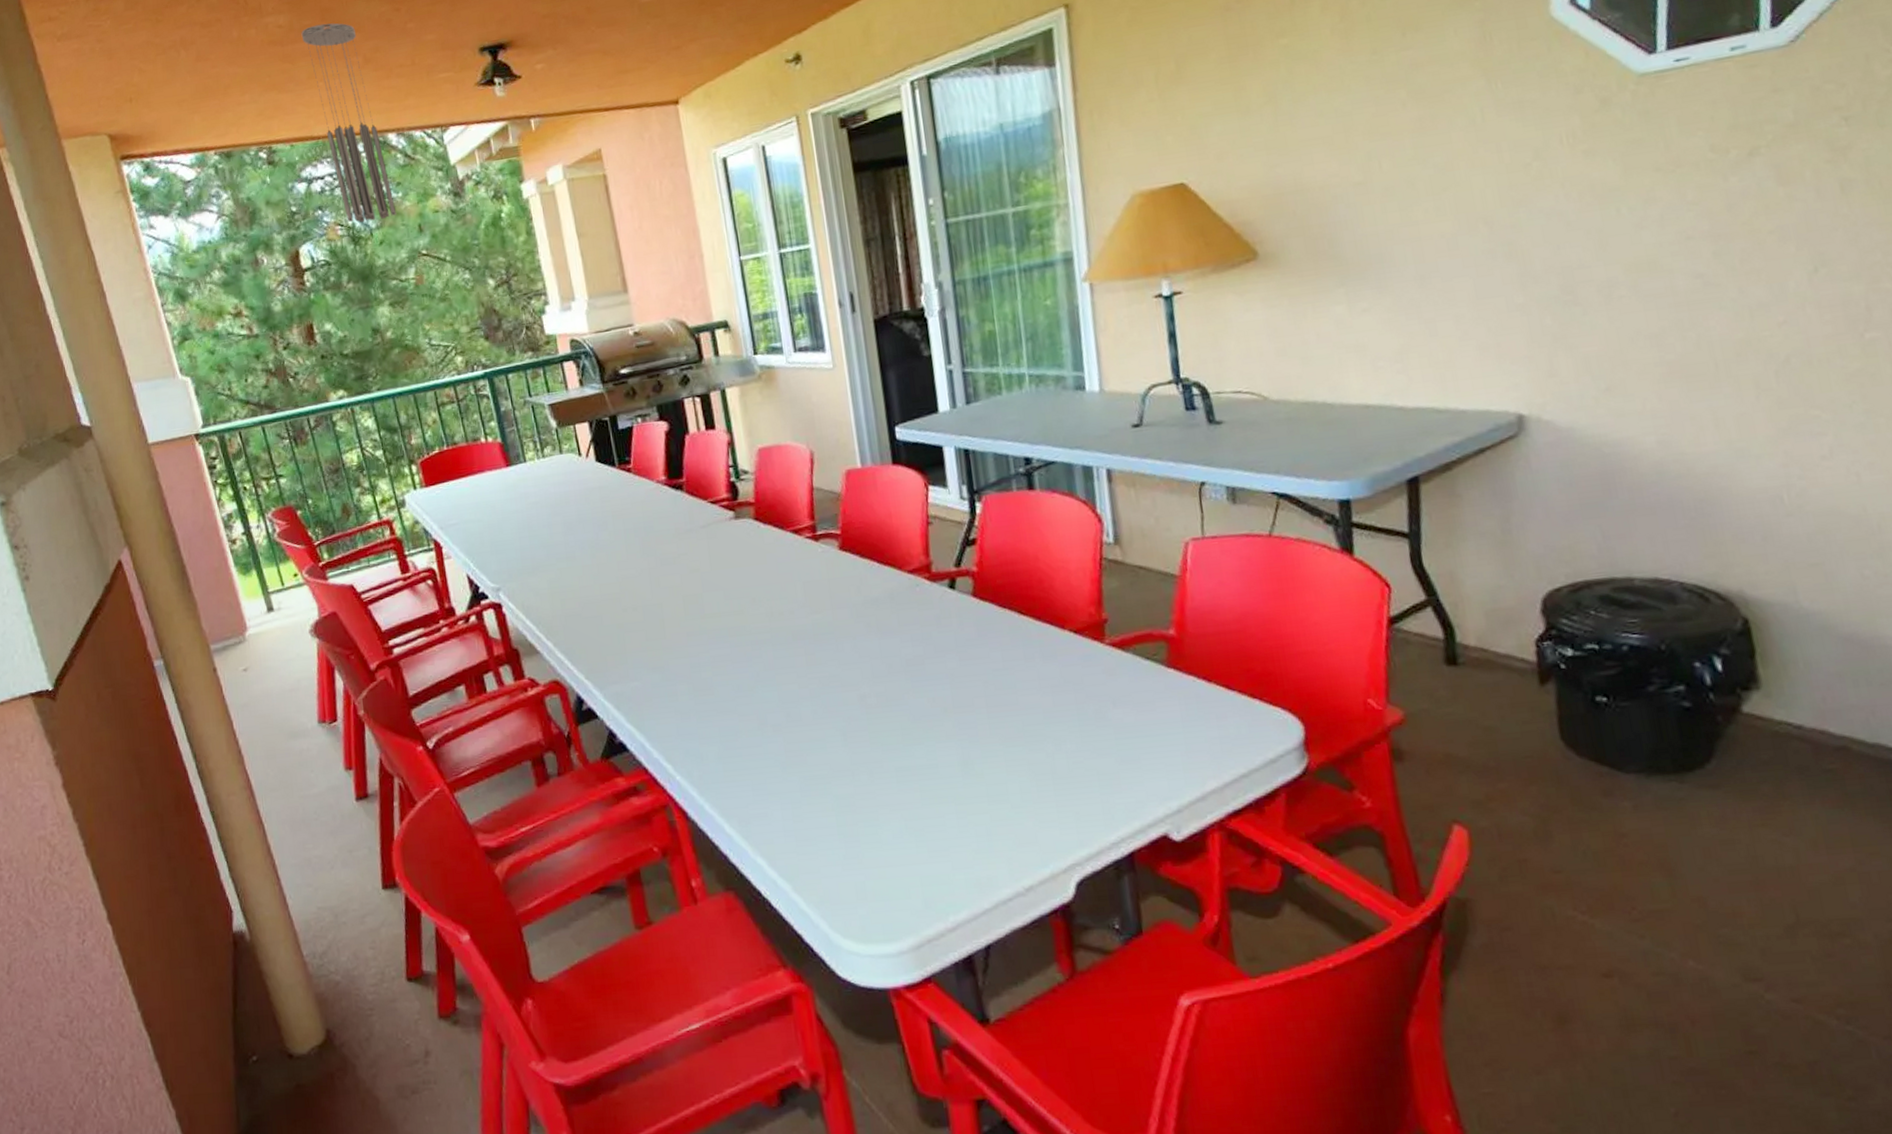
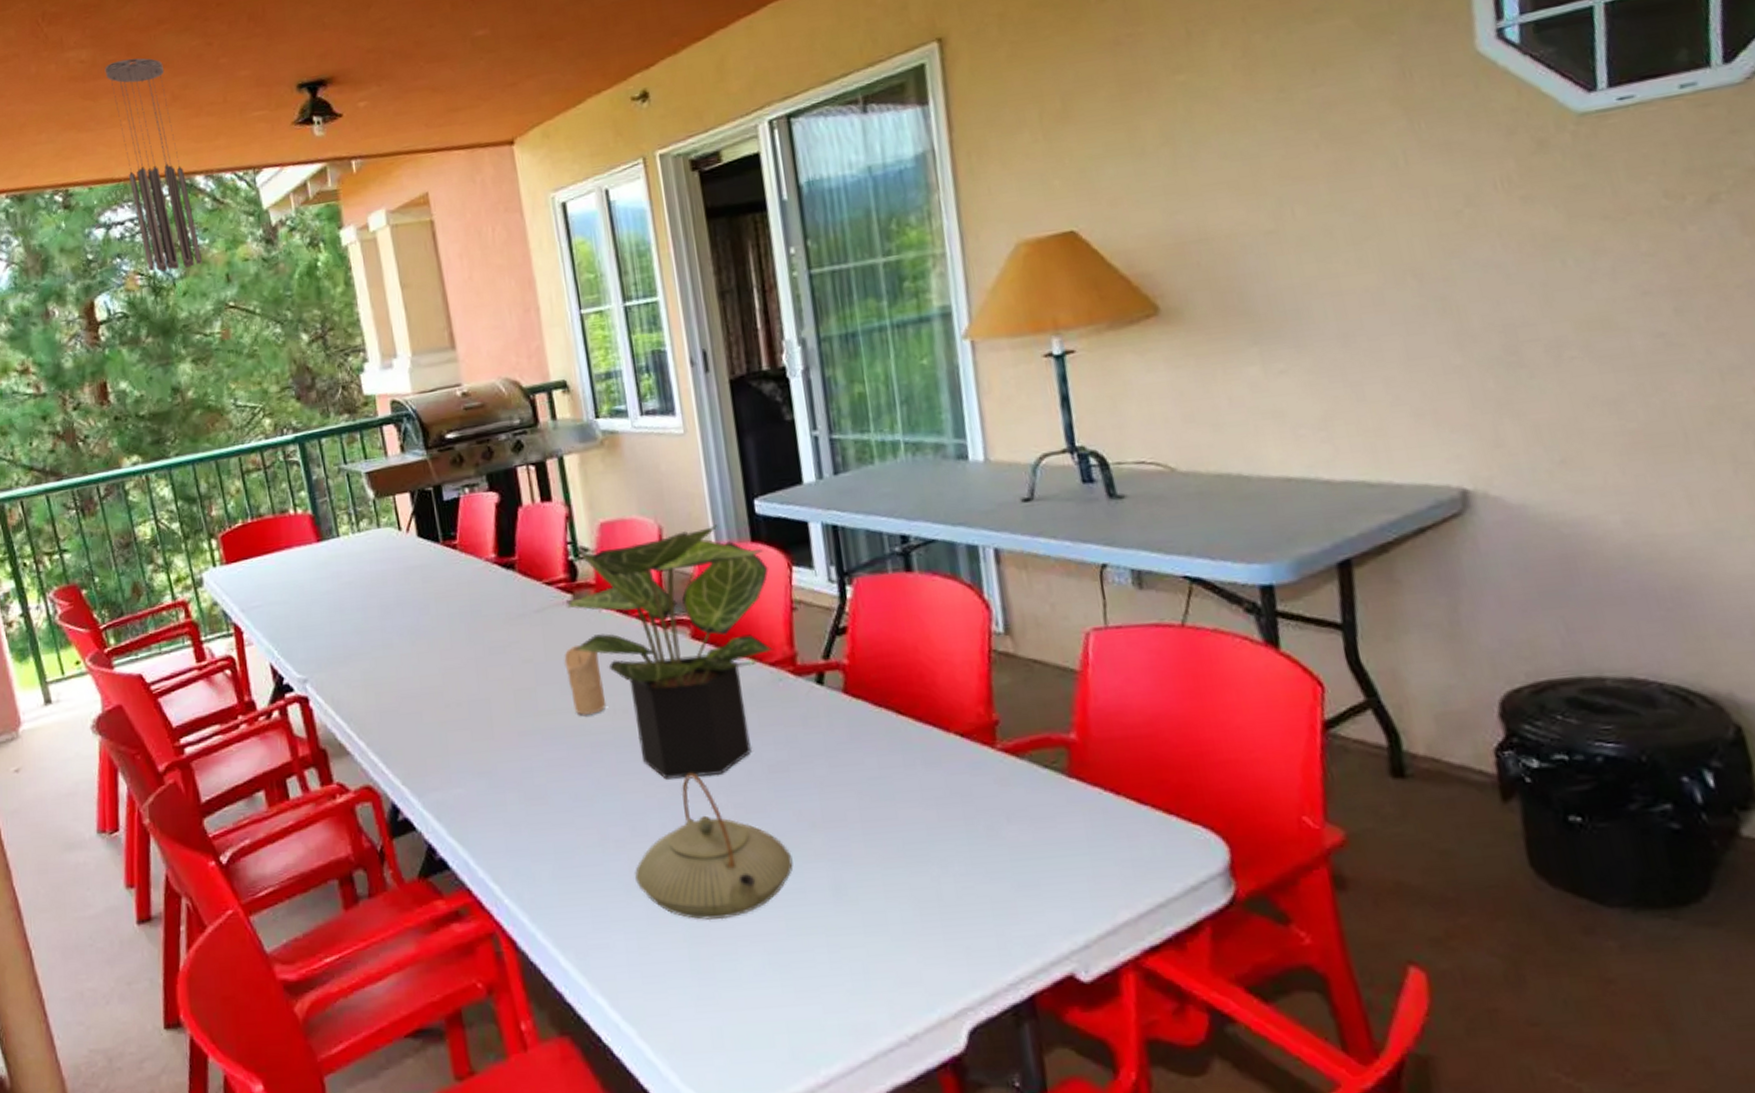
candle: none [727,556,765,618] -> present [564,644,607,716]
potted plant: none [728,449,913,673] -> present [566,525,775,780]
teapot: none [790,666,927,792] -> present [635,772,793,920]

